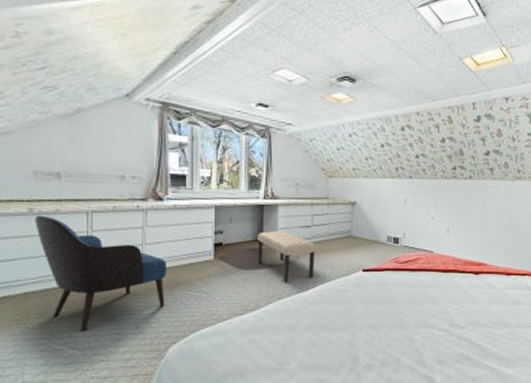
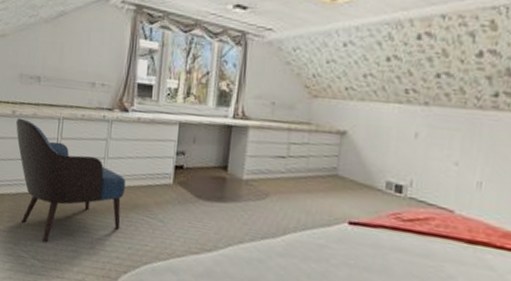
bench: present [257,230,317,283] -> none [219,157,291,224]

